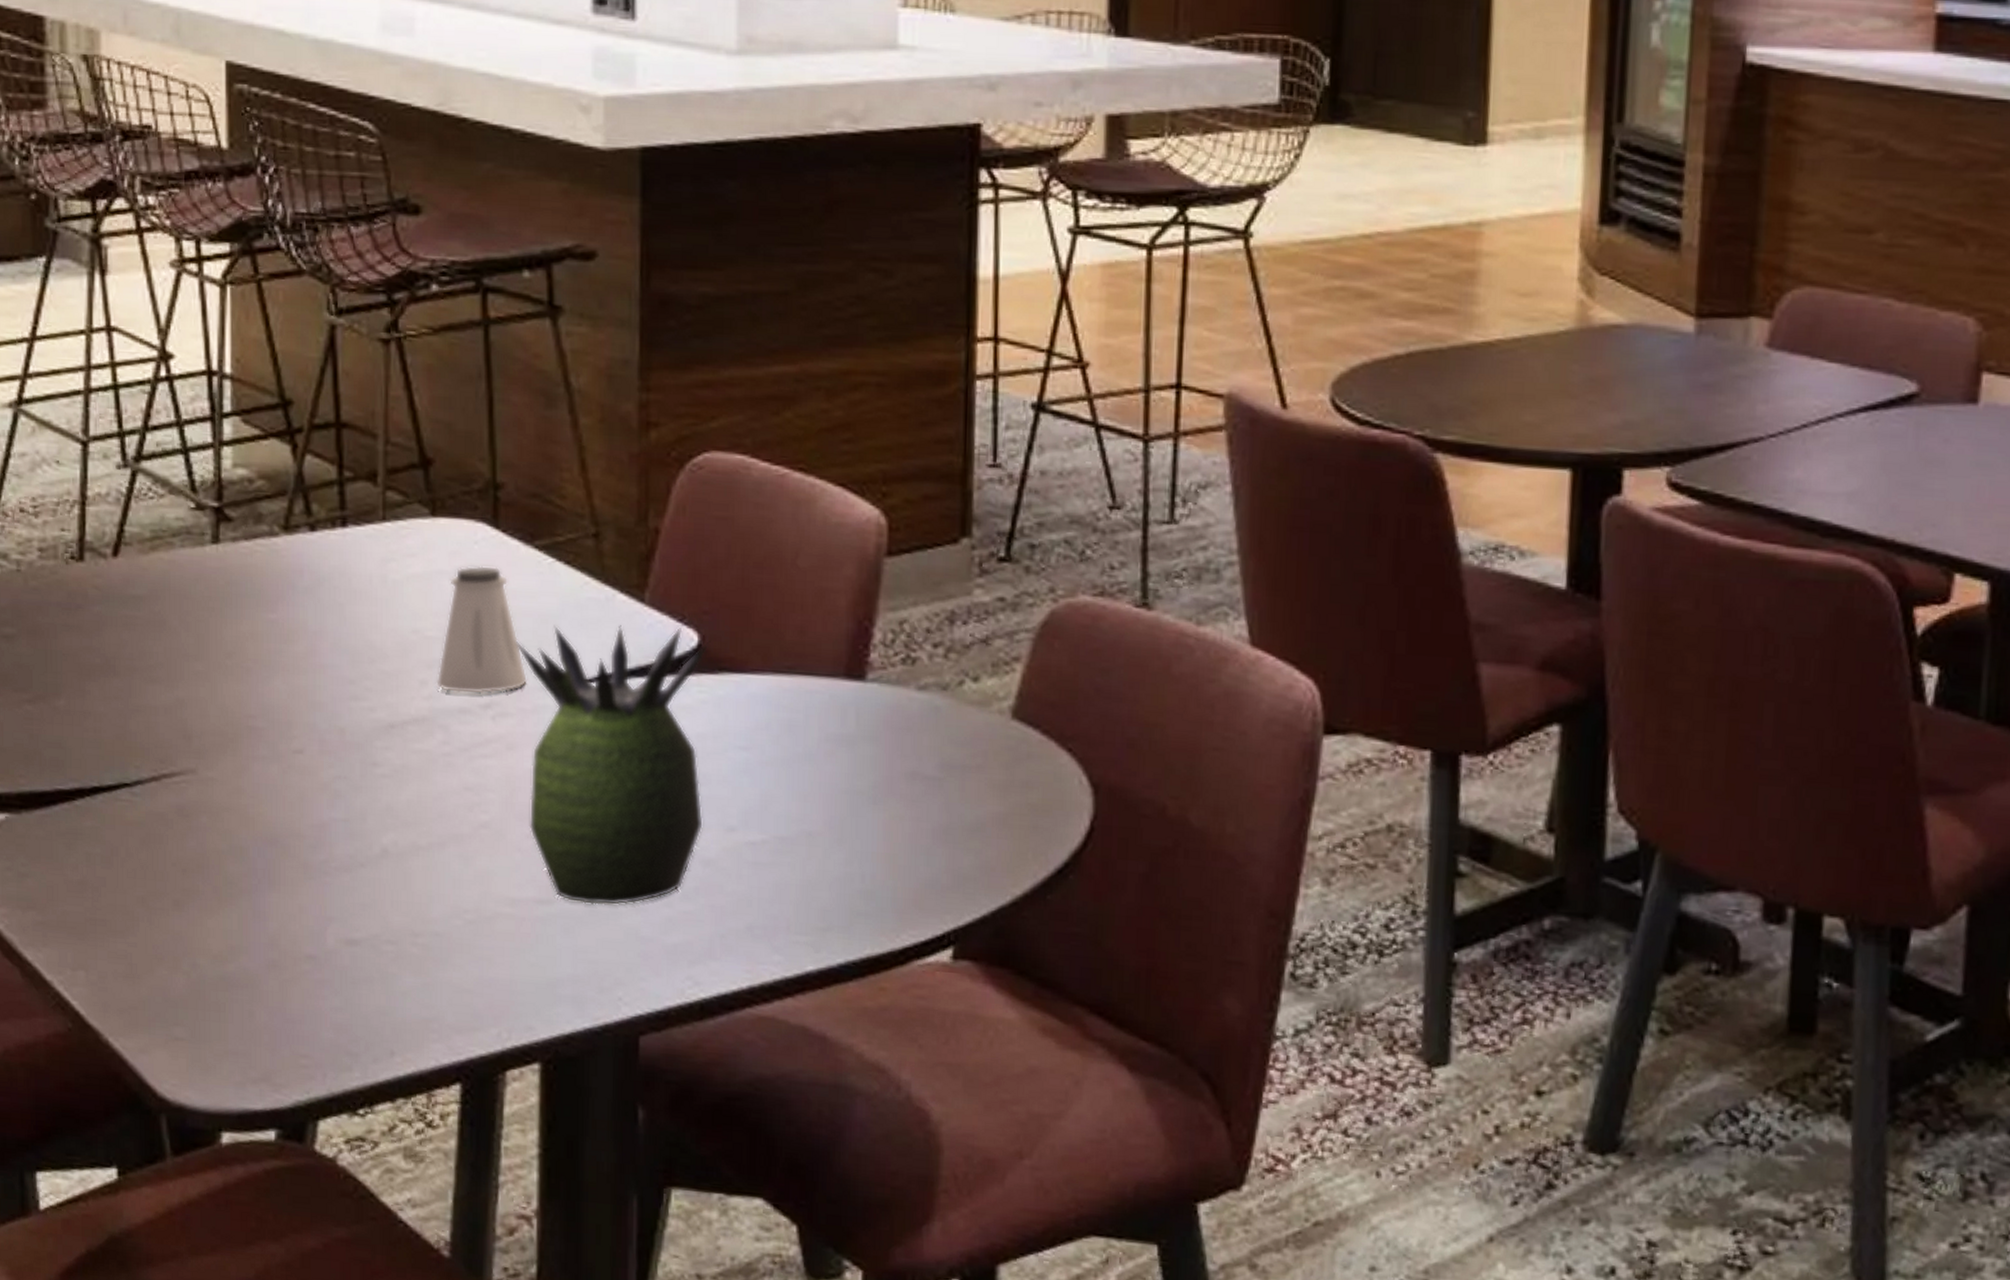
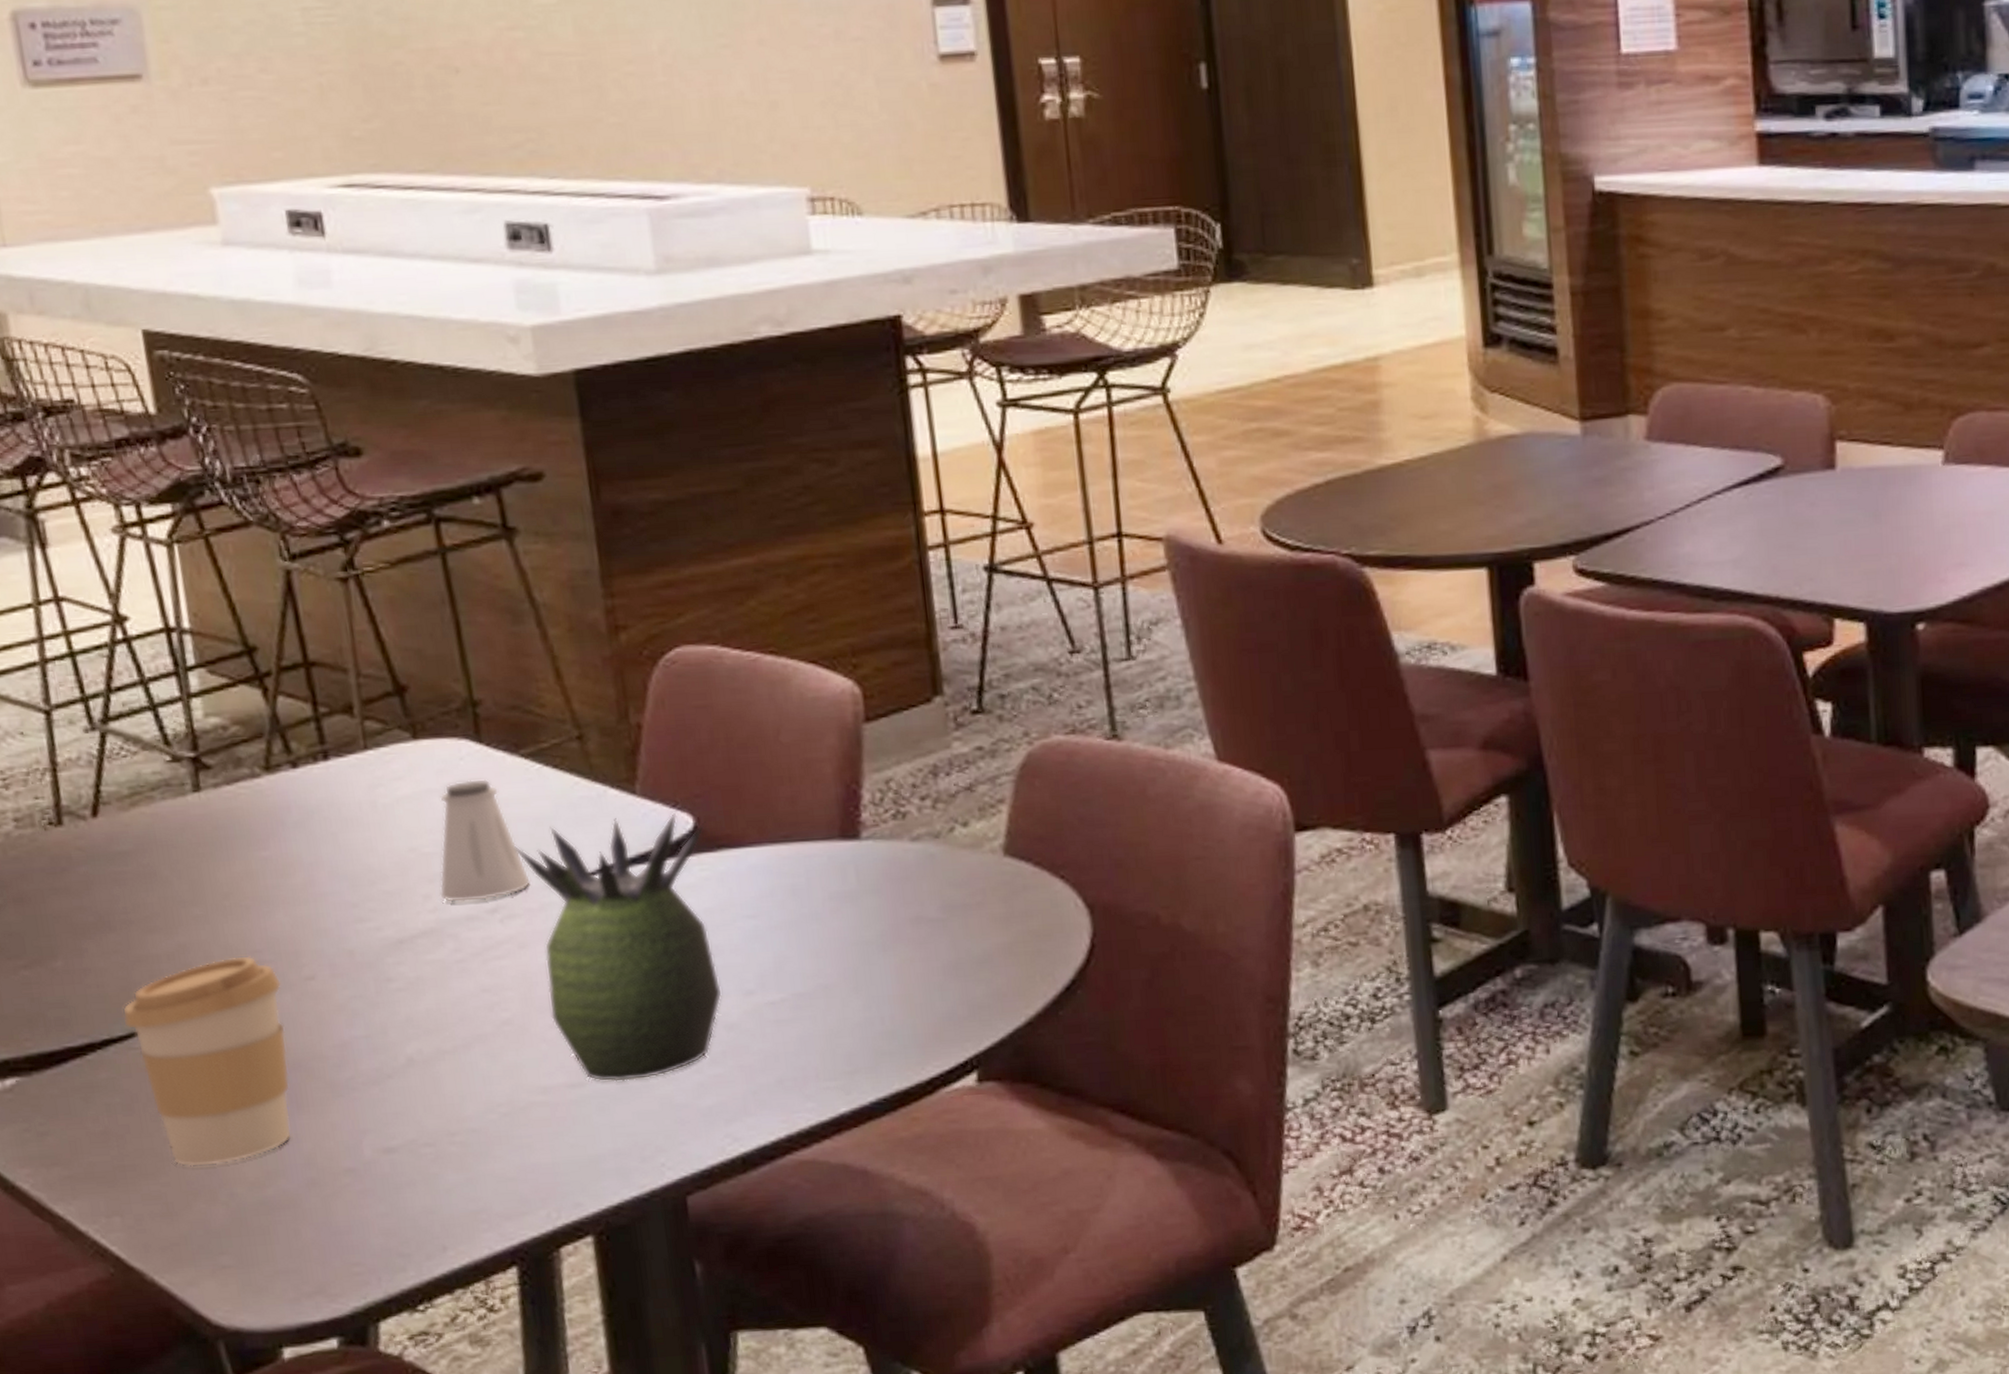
coffee cup: none [114,718,271,933] -> present [122,956,292,1167]

